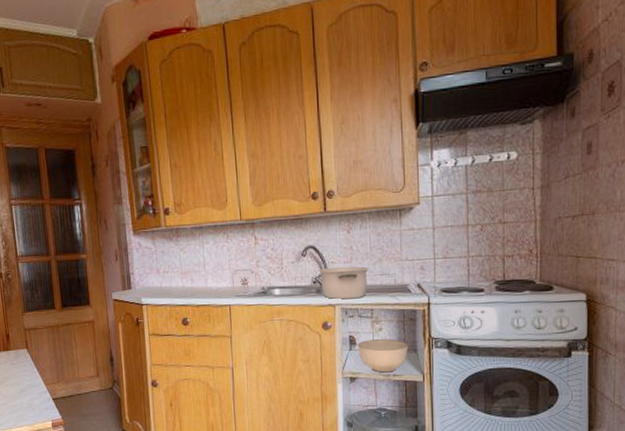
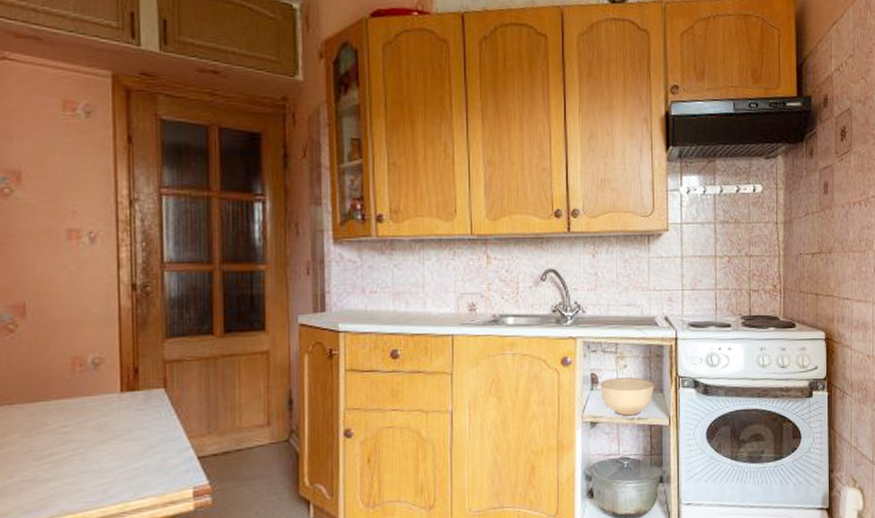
cooking pot: present [319,266,369,300] -> none [560,295,614,332]

